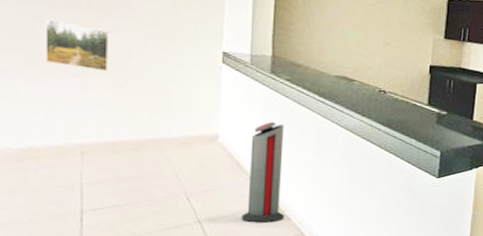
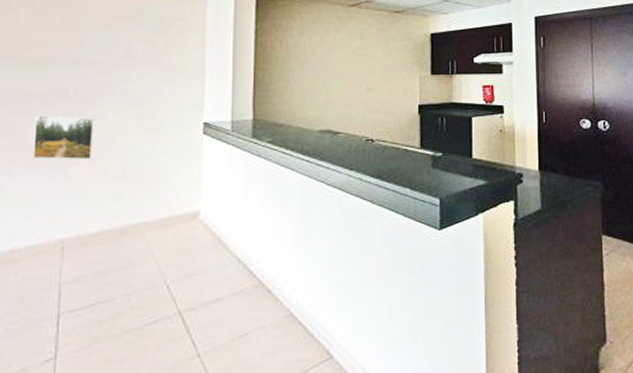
air purifier: present [241,121,285,223] -> none [224,189,272,308]

